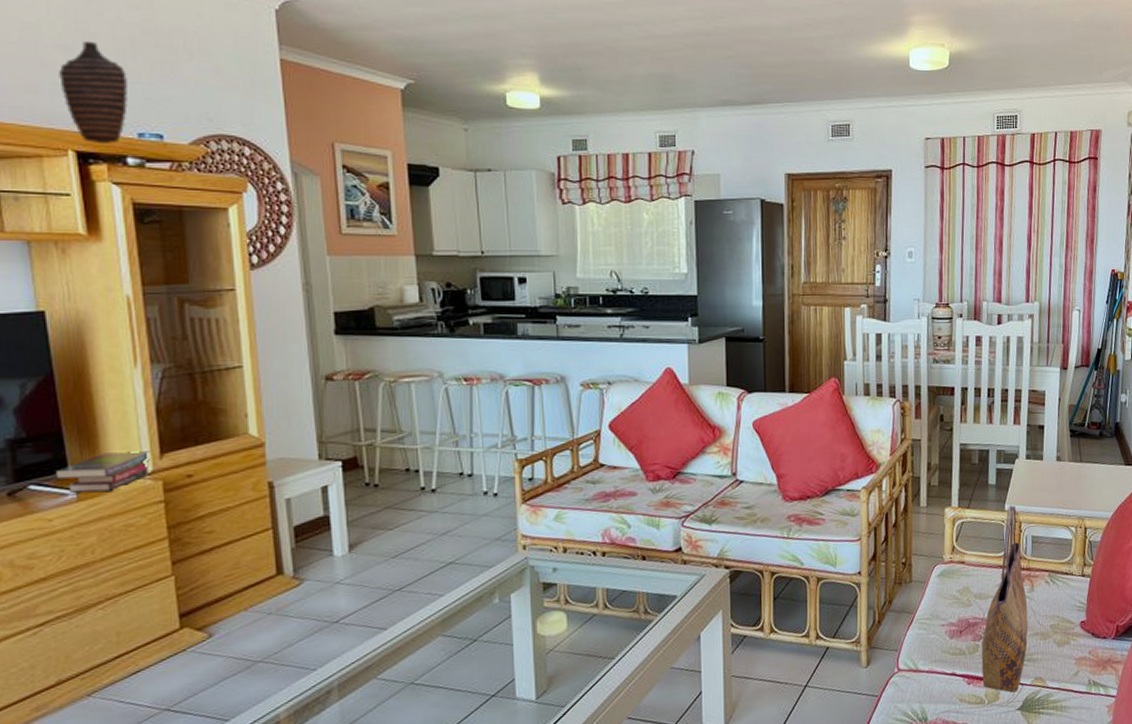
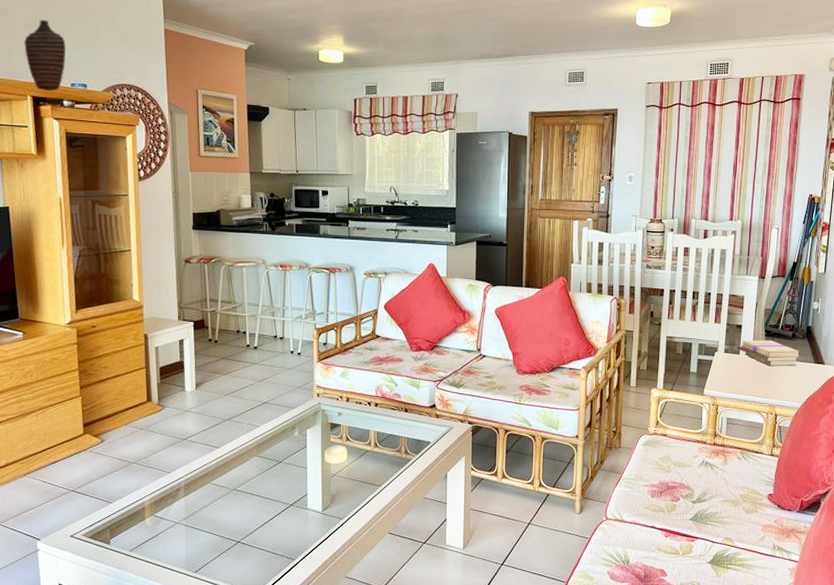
books: present [55,451,150,493] -> none [11,307,70,334]
tote bag: present [981,504,1028,693] -> none [678,390,721,548]
books: none [1039,441,1108,472] -> present [737,340,800,367]

